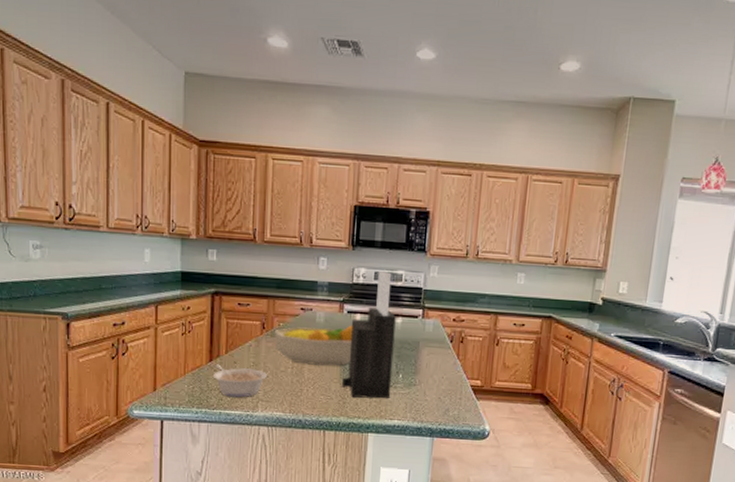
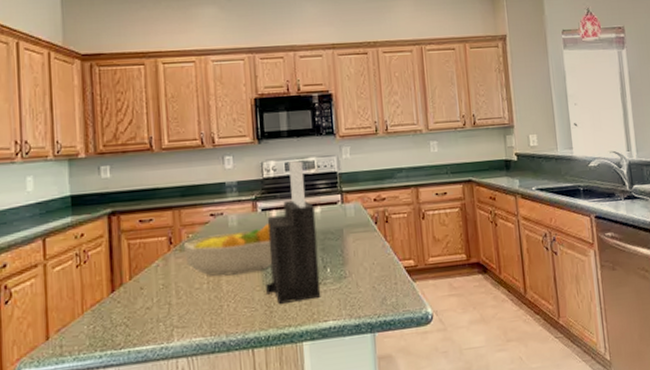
legume: present [212,364,267,398] -> none [116,291,180,331]

